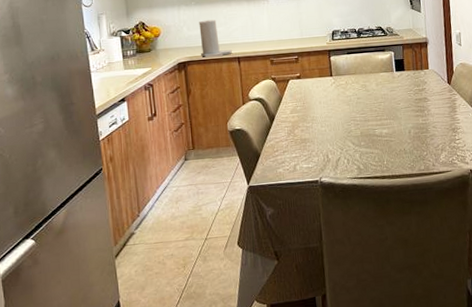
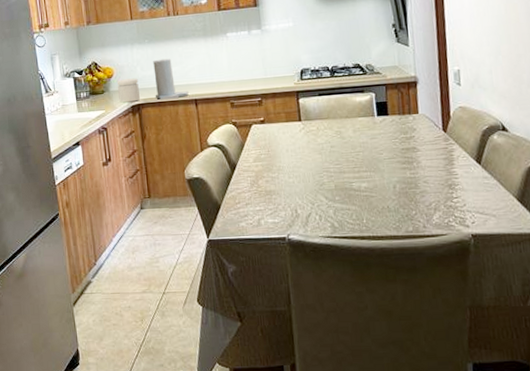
jar: none [163,37,186,61] -> present [117,78,140,103]

